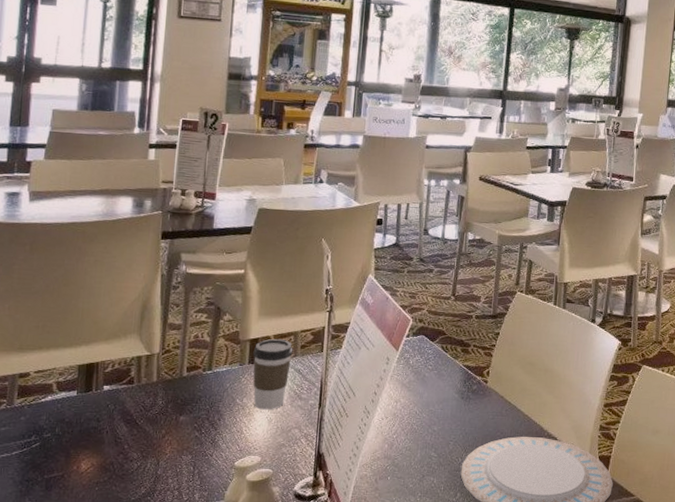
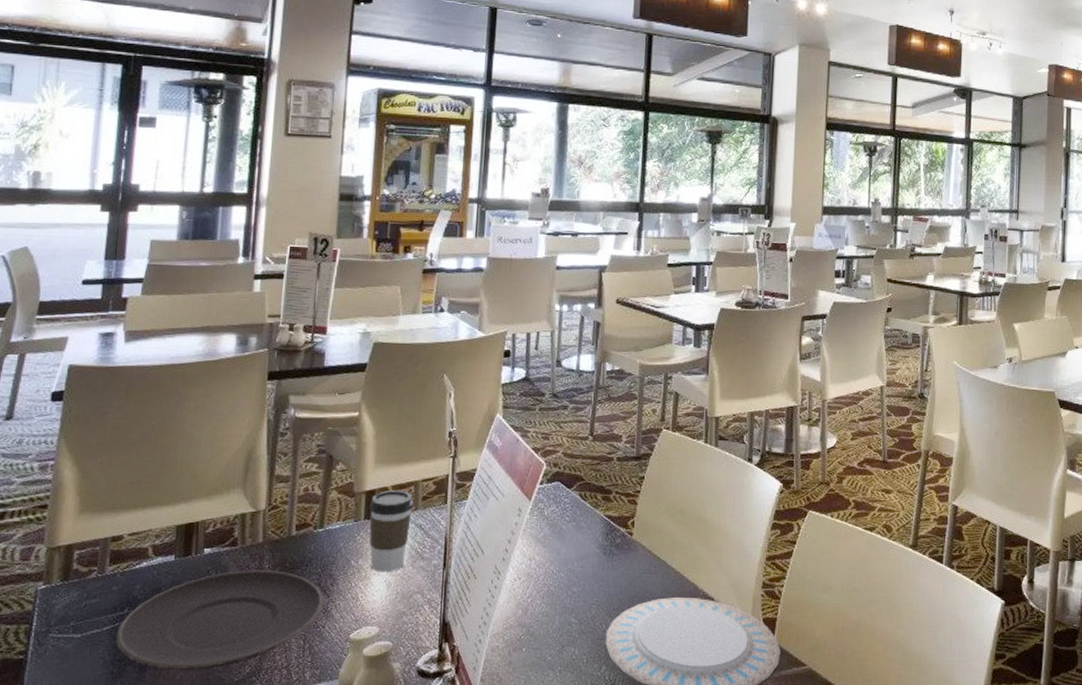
plate: none [24,405,212,490] -> present [116,570,324,670]

